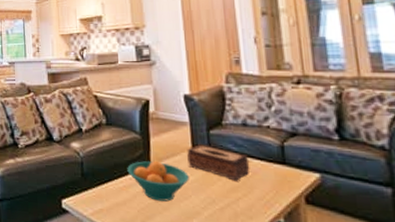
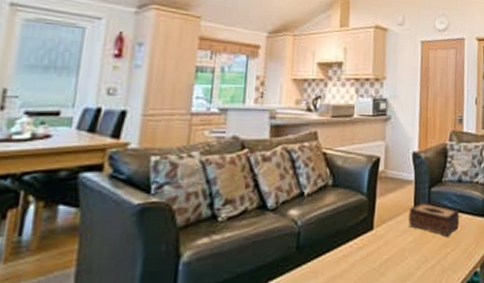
fruit bowl: present [127,160,189,202] -> none [348,223,408,267]

